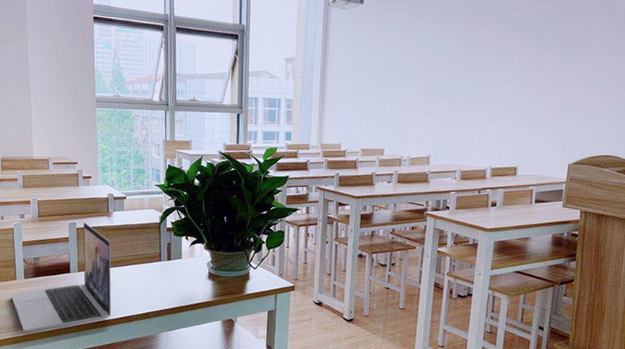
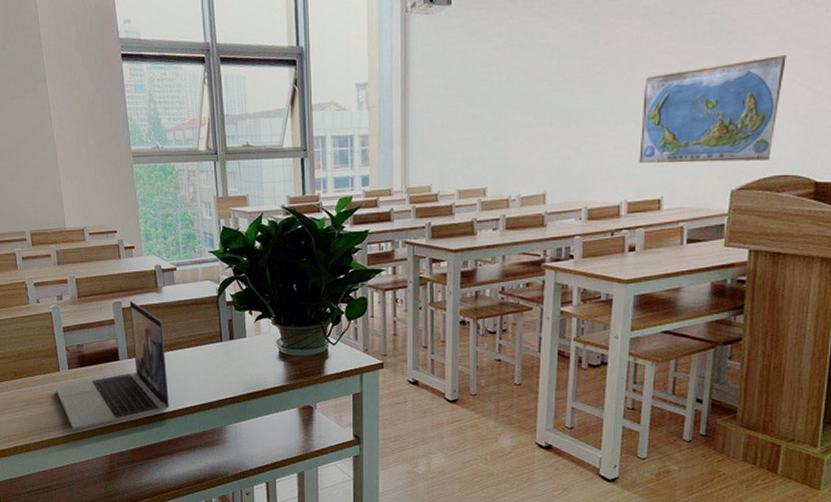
world map: none [501,65,610,143] -> present [639,55,786,163]

